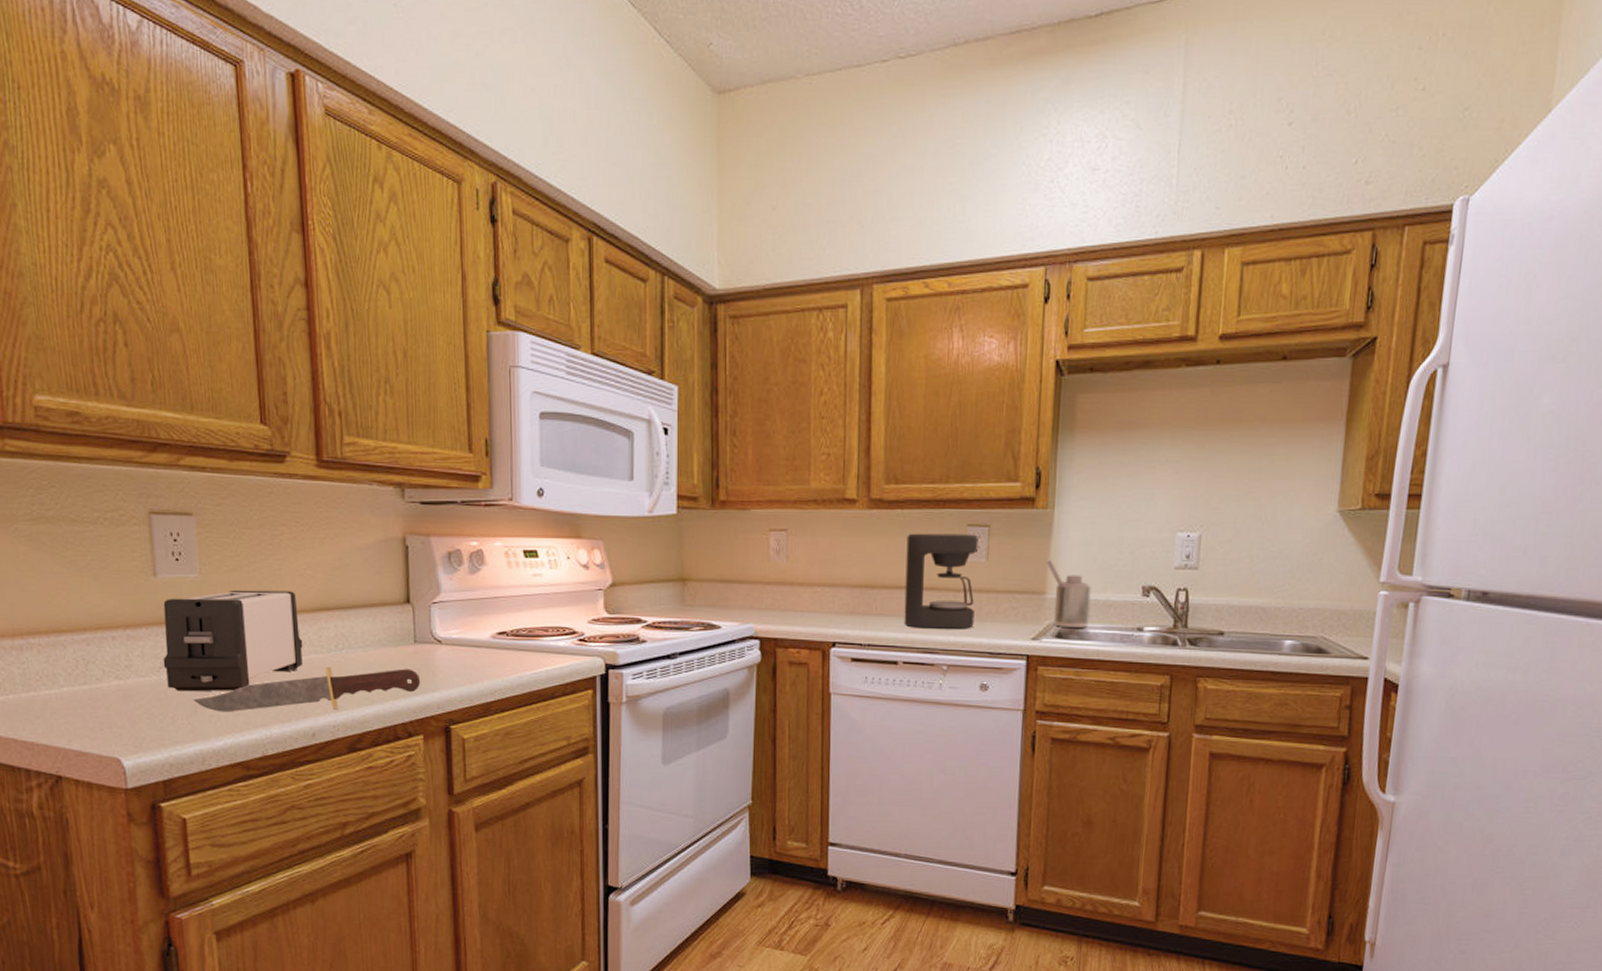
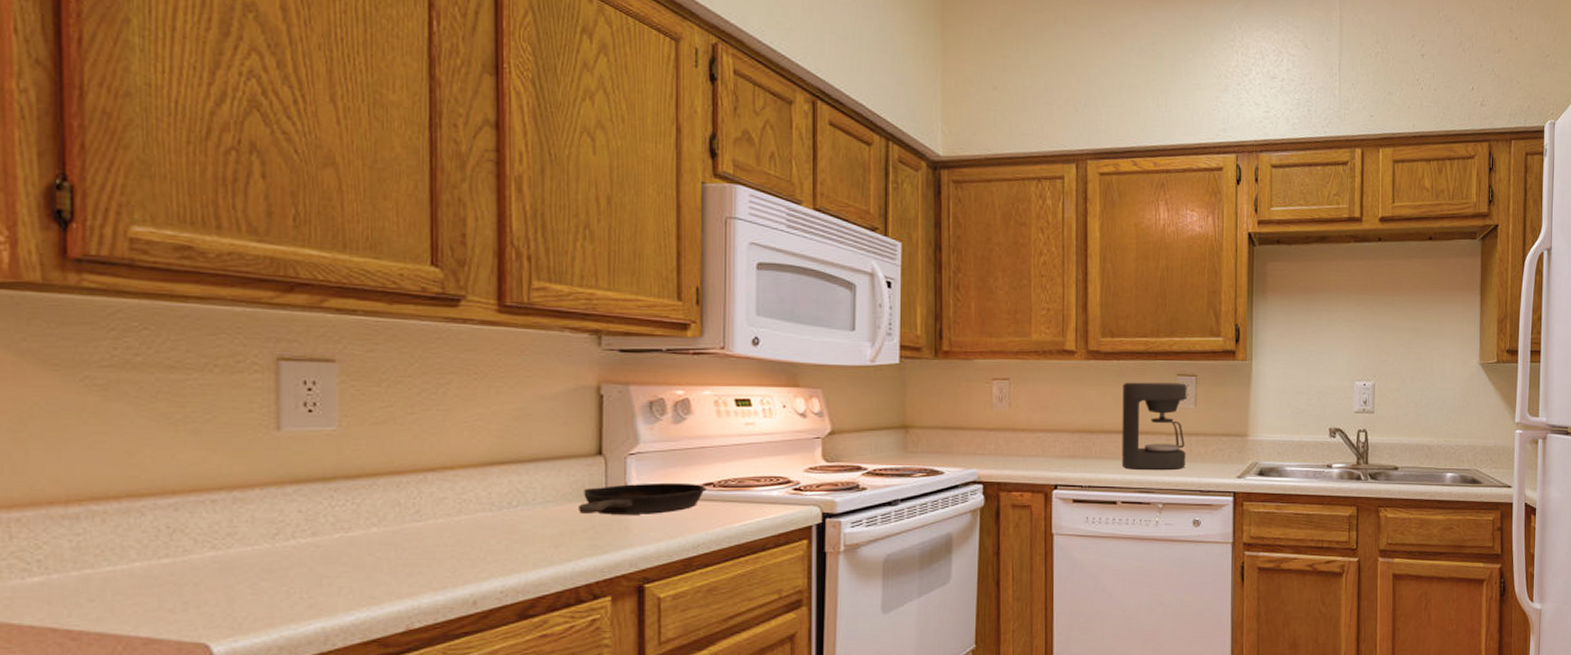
toaster: present [163,589,303,692] -> none [280,443,468,561]
knife: present [193,667,421,713] -> none [317,525,611,583]
frying pan: none [392,630,501,660] -> present [579,482,707,515]
soap dispenser: present [1047,560,1091,629] -> none [1248,406,1287,467]

